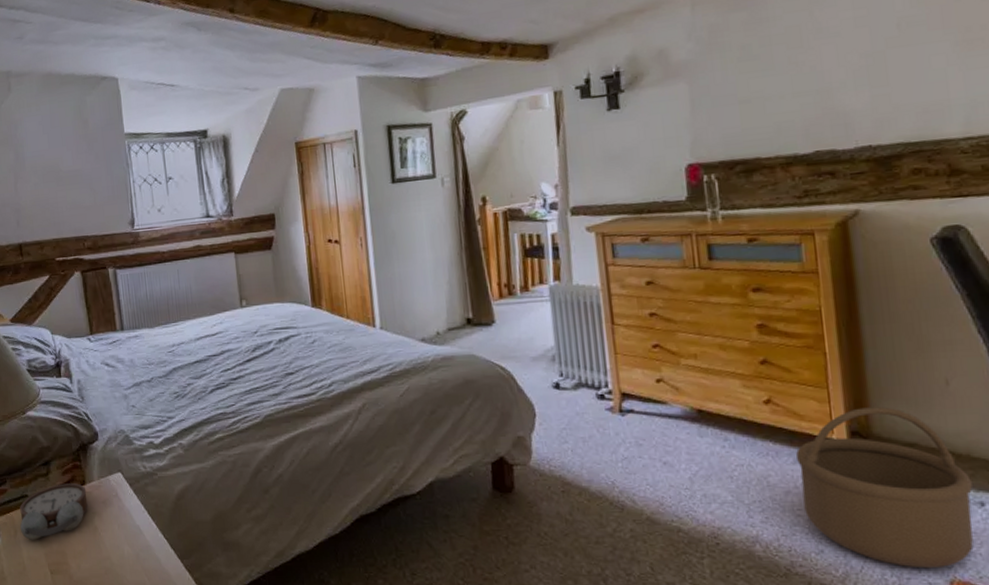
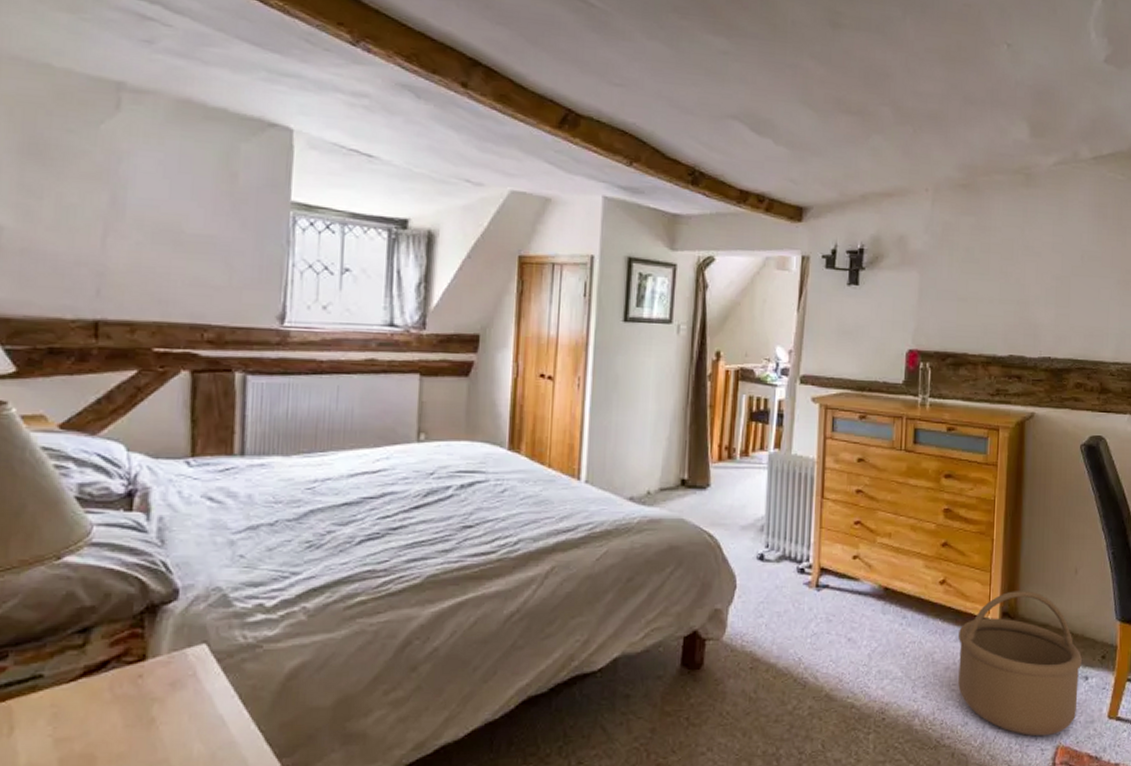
alarm clock: present [20,483,88,540] -> none [21,658,146,740]

